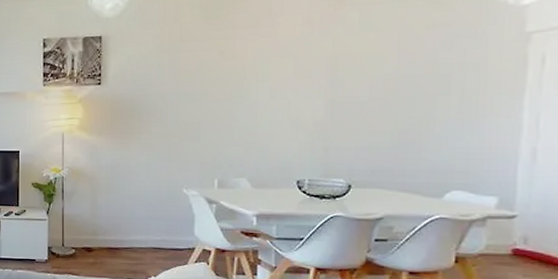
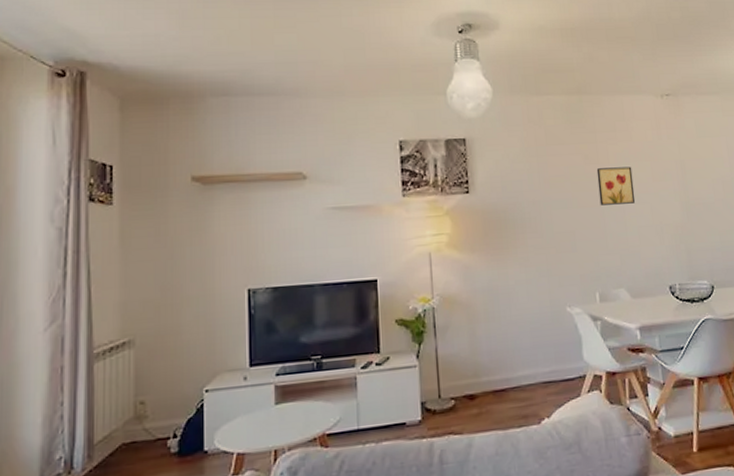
wall art: none [230,62,272,100] -> present [596,166,636,206]

